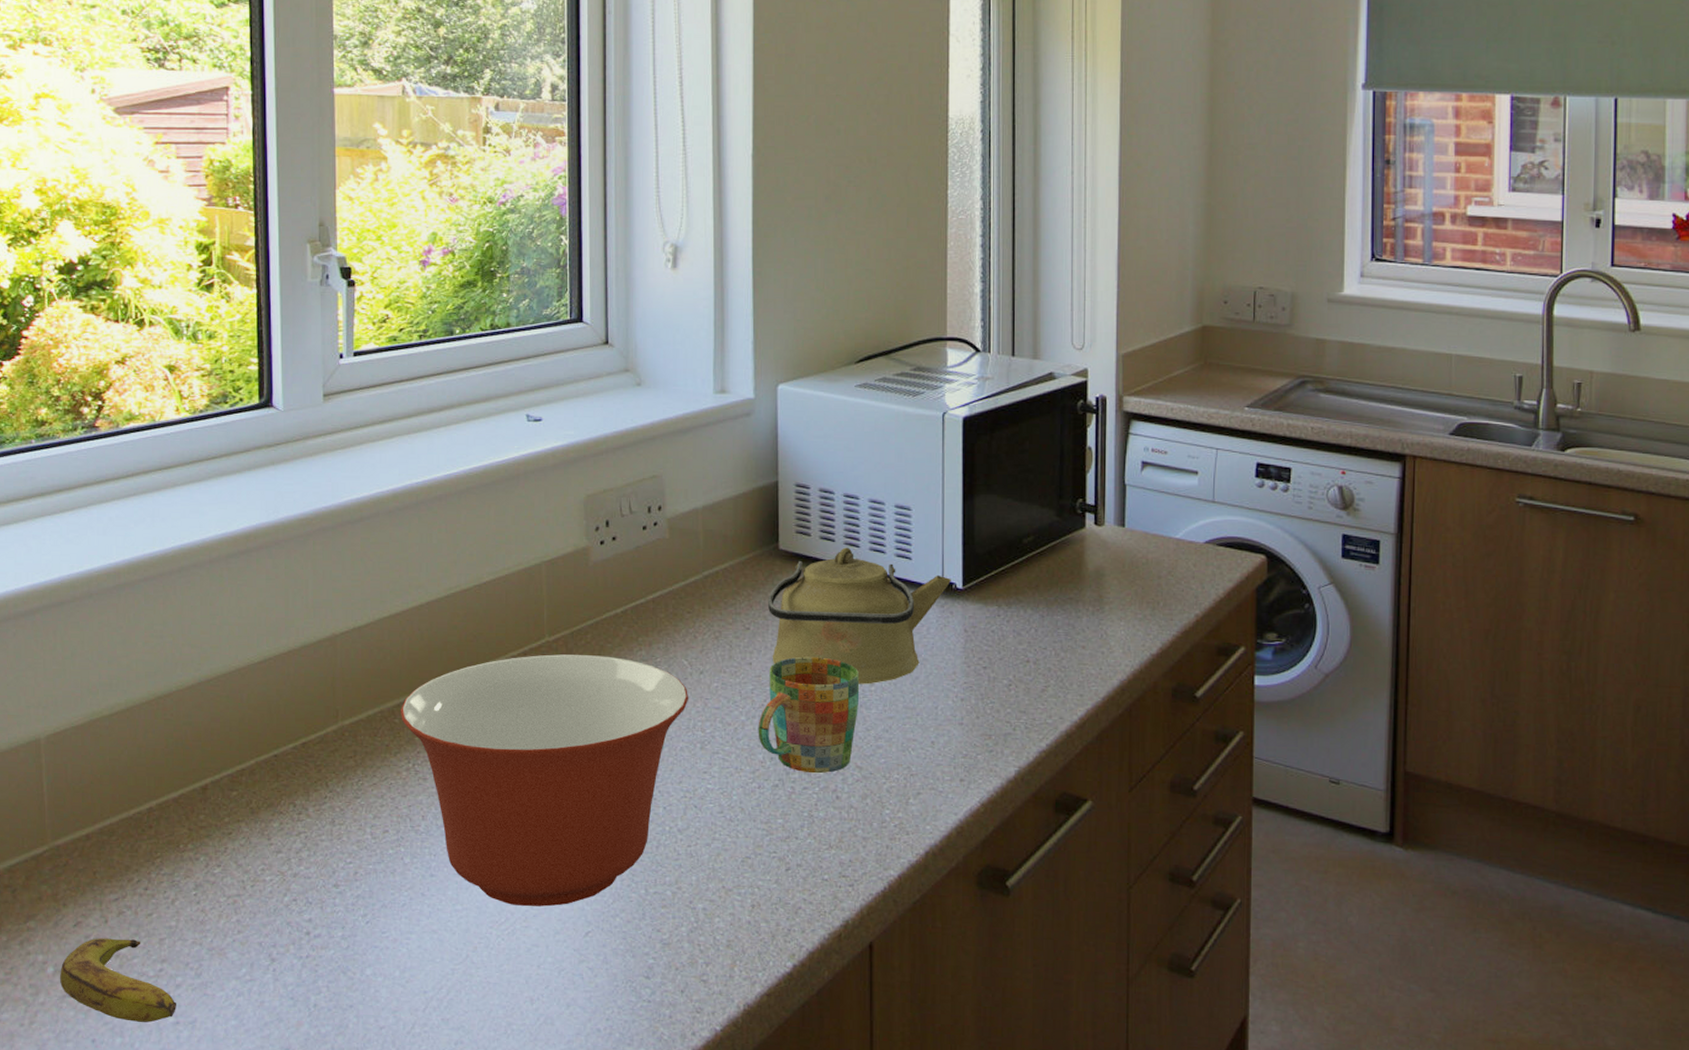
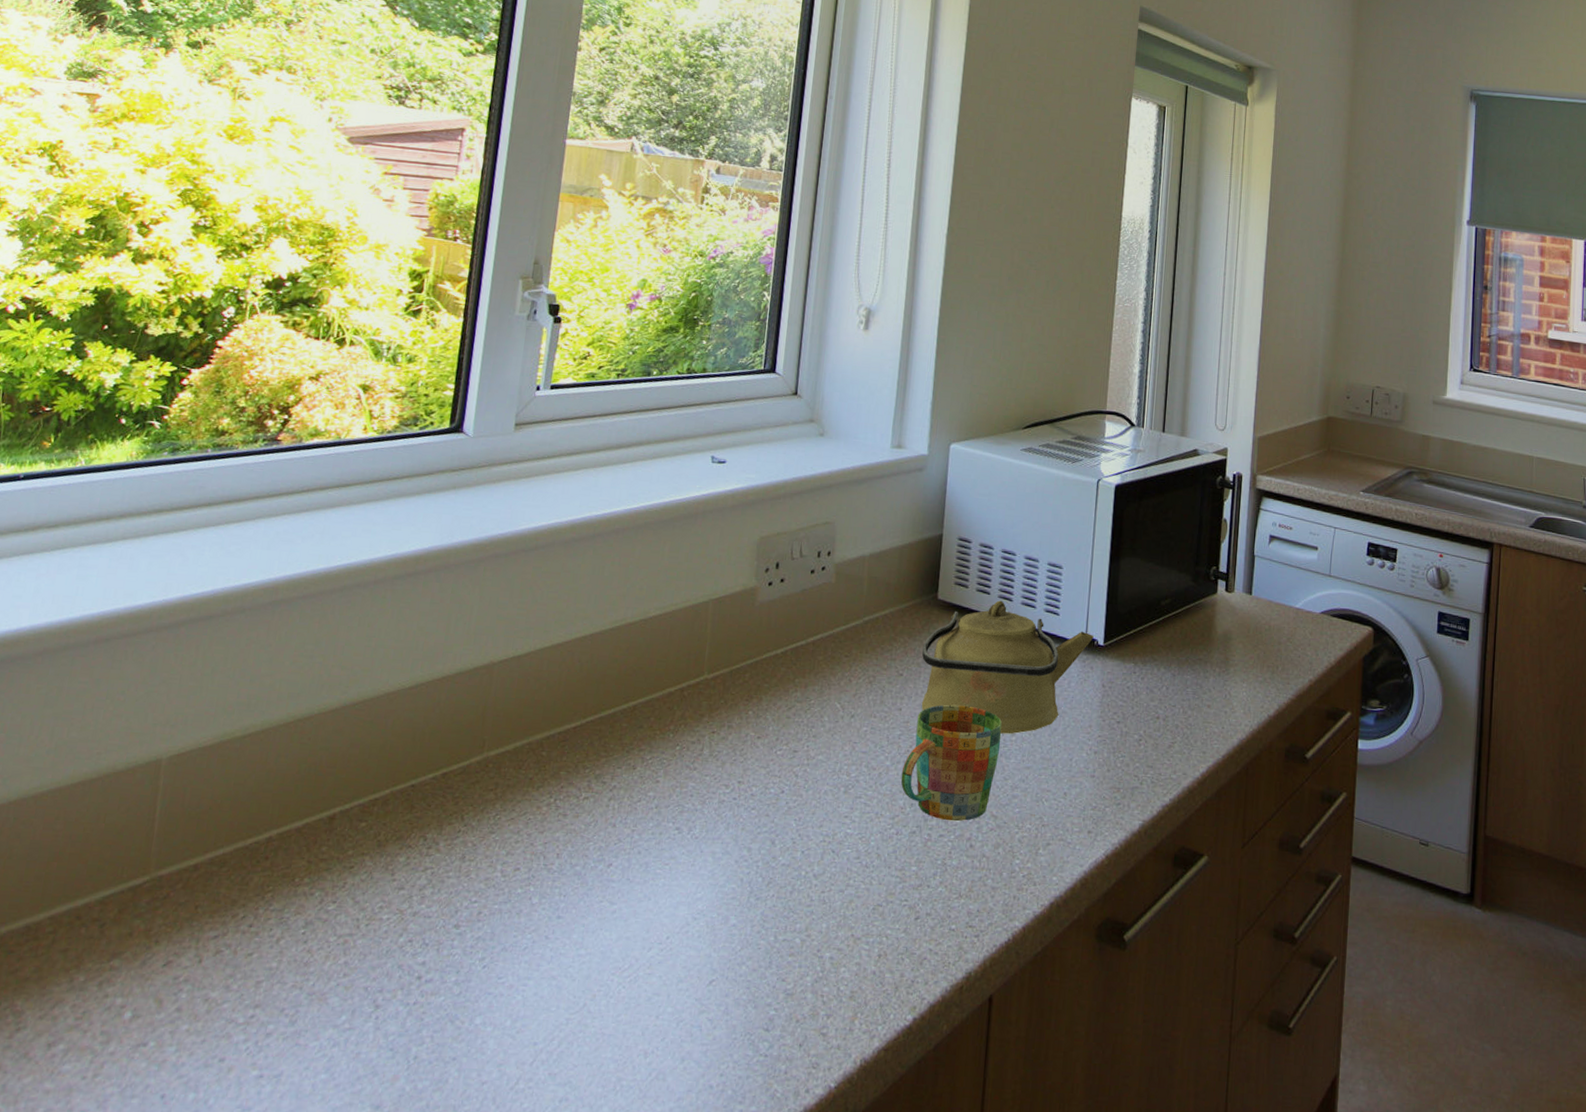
banana: present [60,938,176,1023] -> none [136,979,263,1077]
mixing bowl: present [400,654,689,907] -> none [548,692,838,953]

